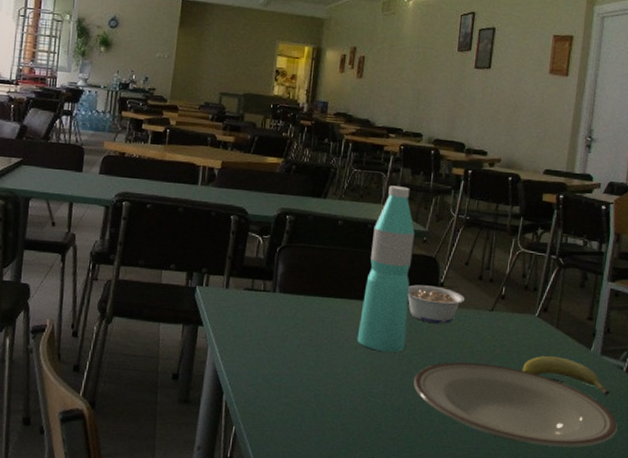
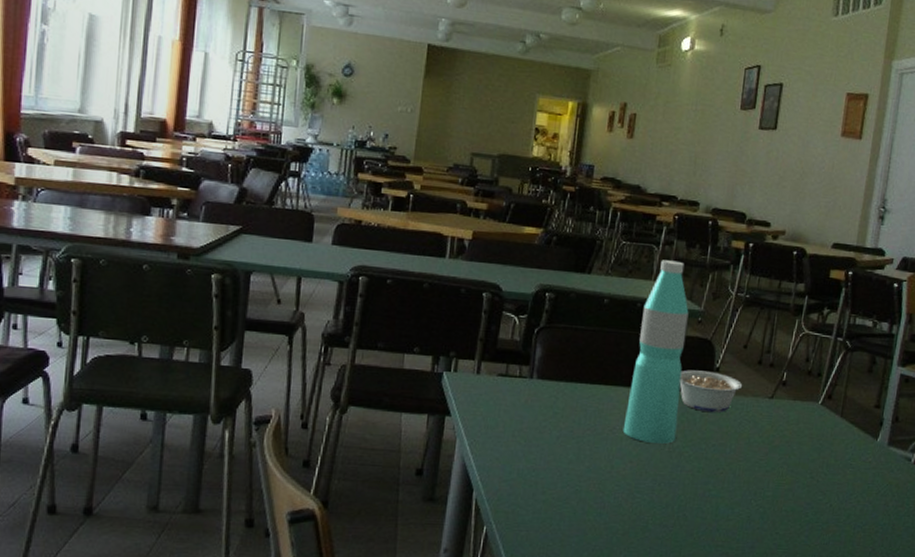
plate: present [413,362,618,448] -> none [684,454,904,545]
fruit: present [522,356,609,396] -> none [802,447,896,490]

